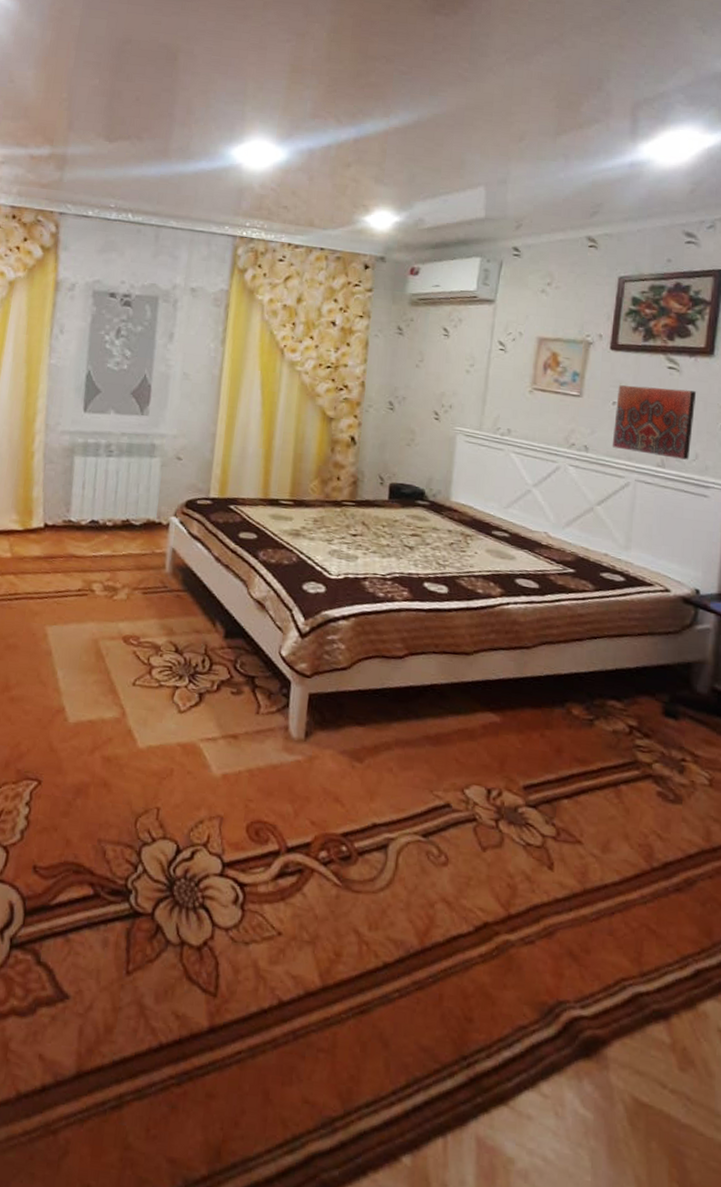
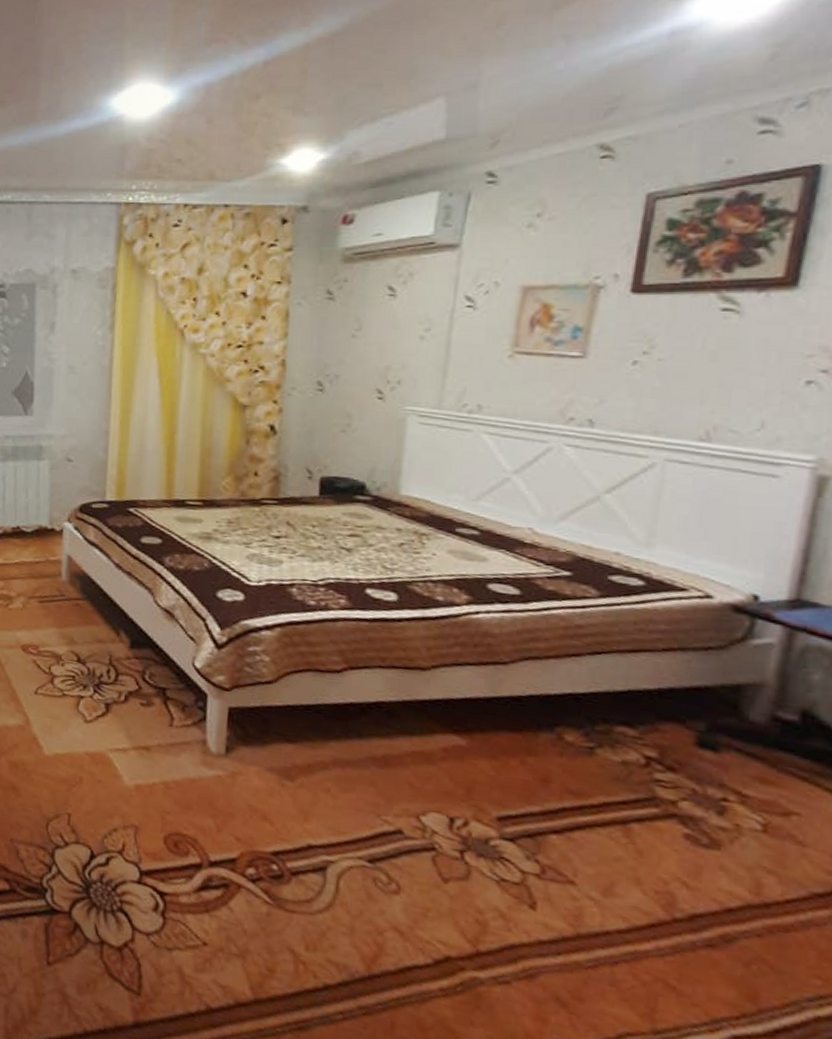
decorative tile: present [612,385,697,460] -> none [629,337,767,430]

